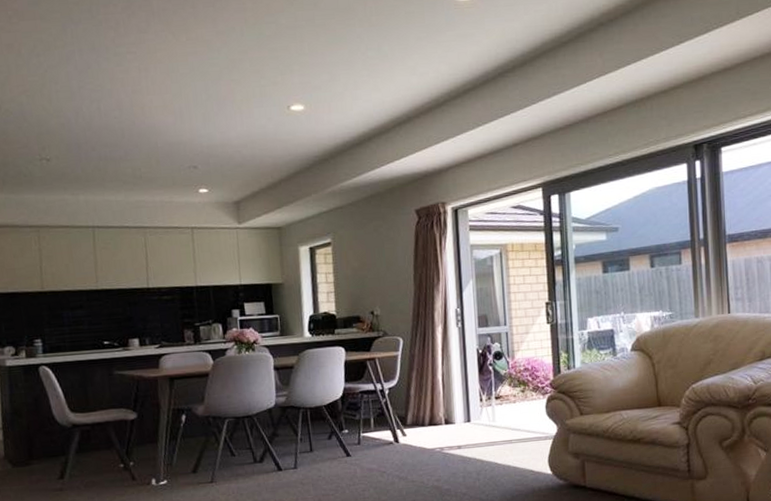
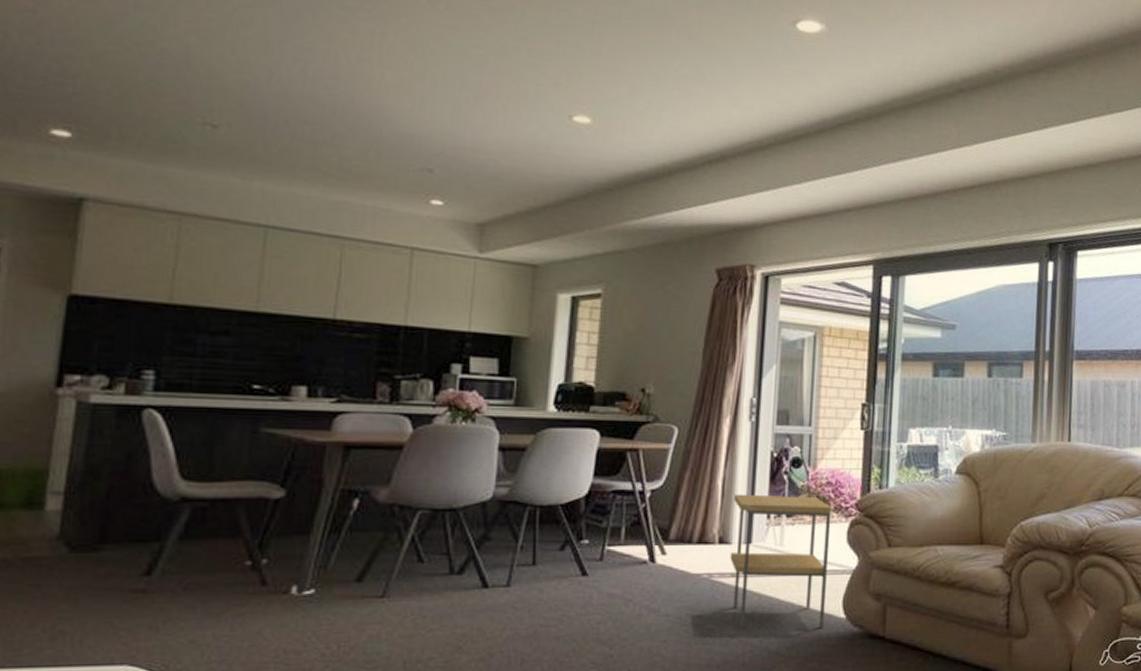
side table: none [452,381,535,487] -> present [730,494,832,628]

